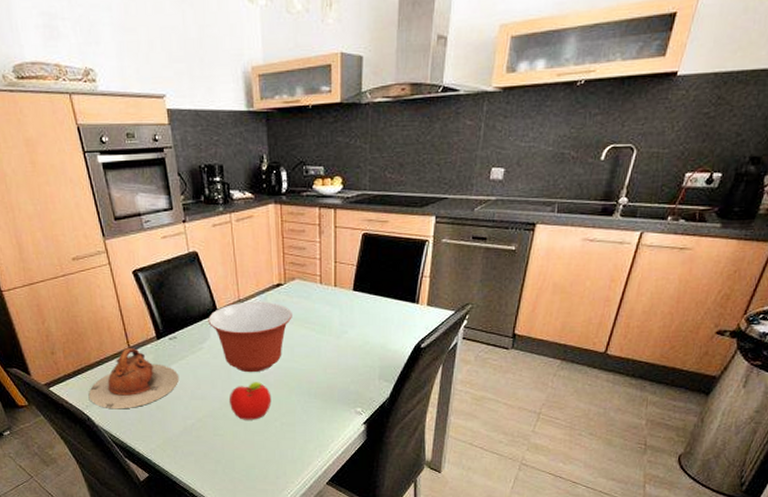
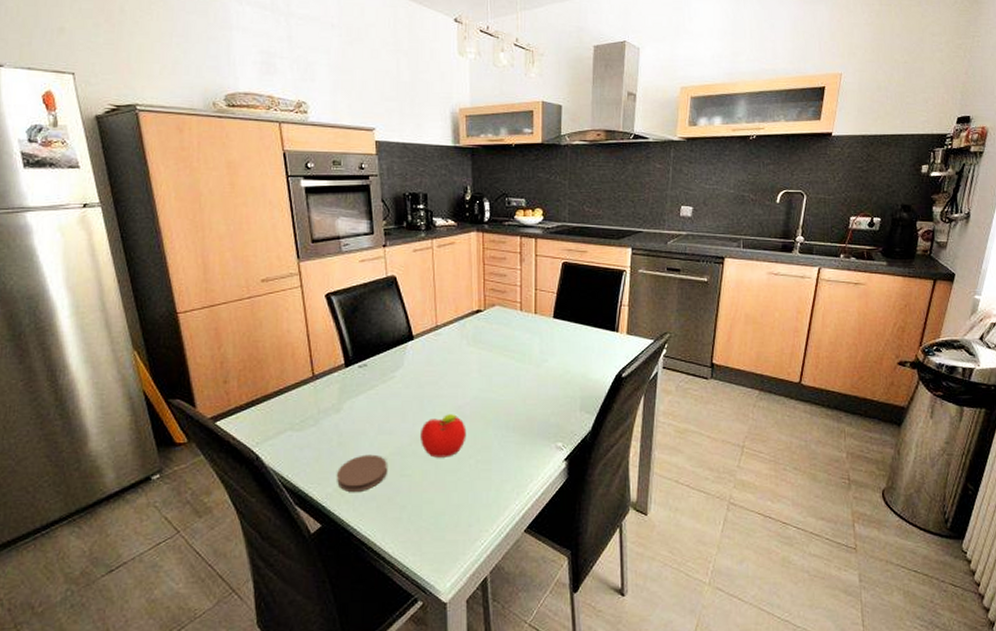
teapot: present [88,347,180,410] -> none [260,375,367,447]
coaster: none [158,417,202,448] -> present [337,454,387,492]
mixing bowl: present [208,301,292,373] -> none [402,328,491,404]

